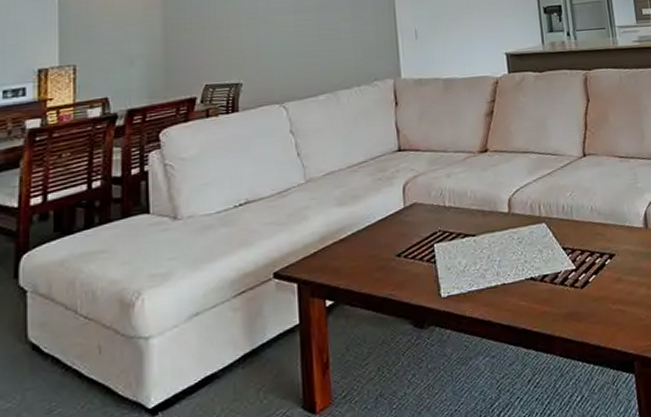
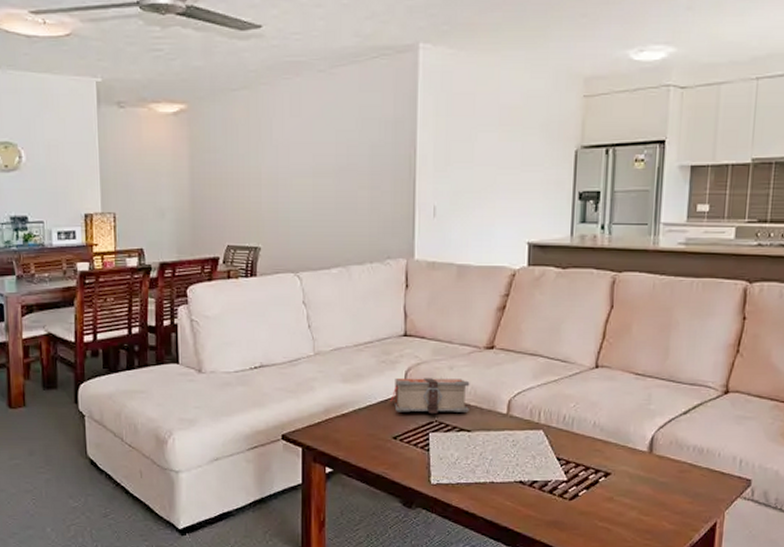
bible: none [390,185,471,228] -> present [390,378,470,415]

